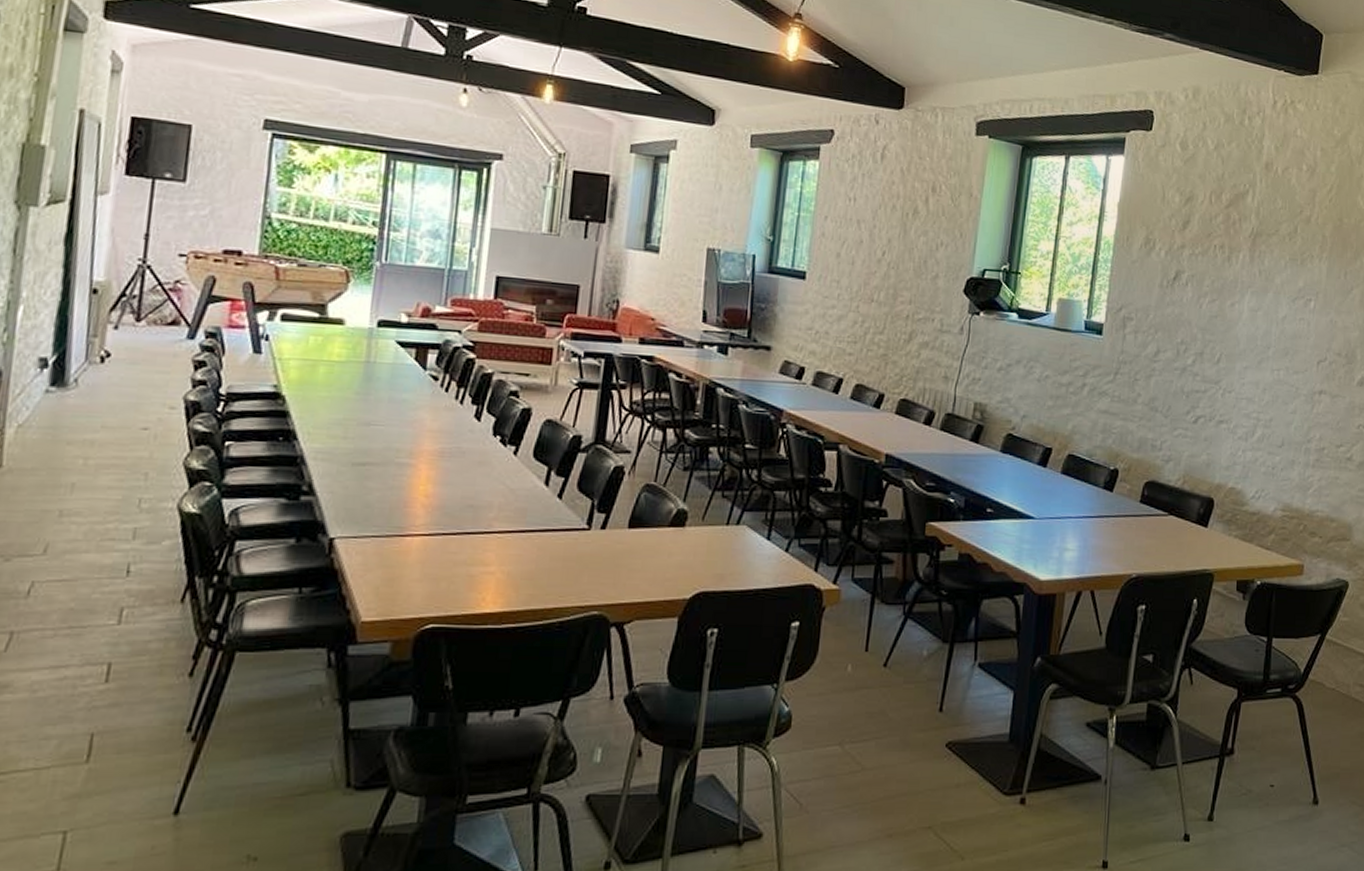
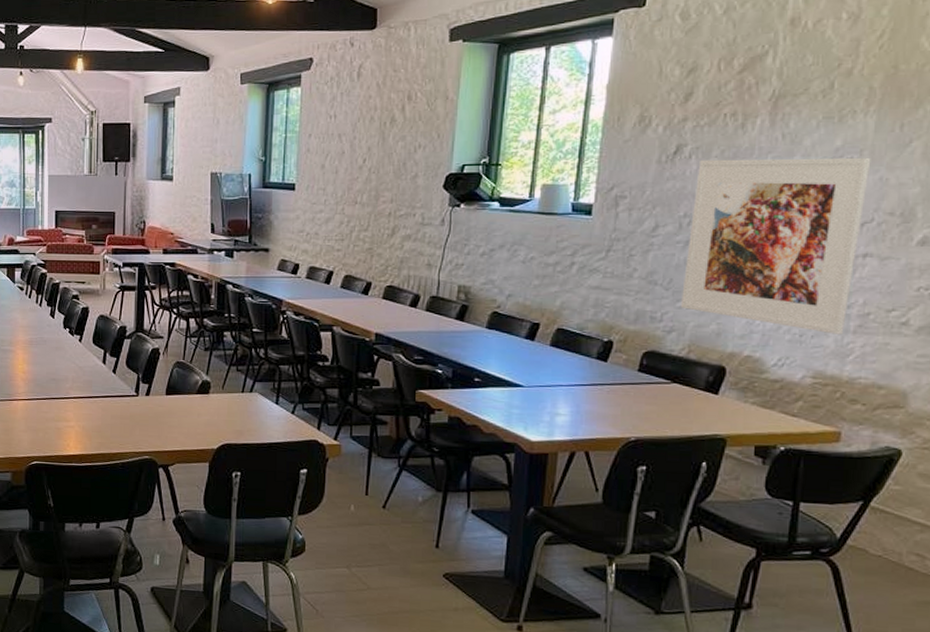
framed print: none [1176,288,1324,468] -> present [680,157,871,335]

